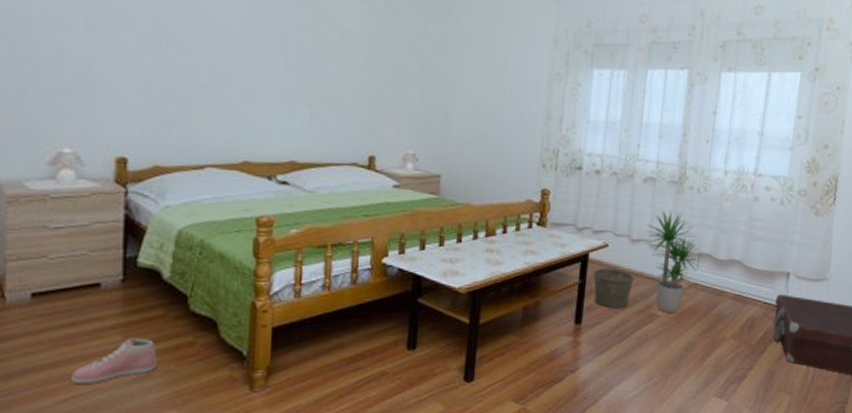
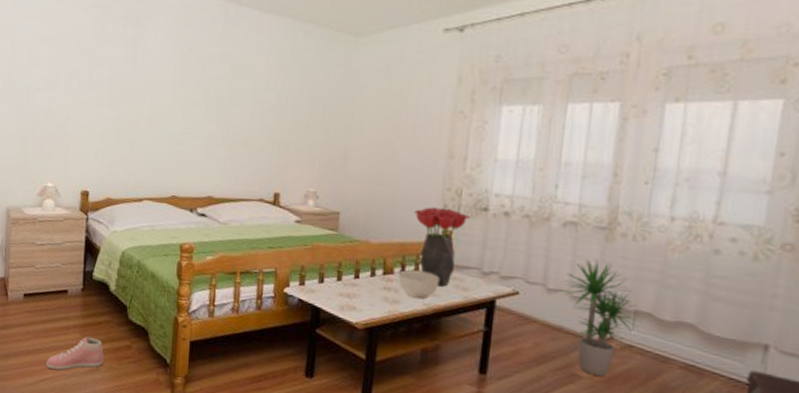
bowl: none [500,229,539,257] -> present [398,269,440,299]
bouquet: none [515,167,566,244] -> present [414,207,470,287]
basket: present [592,267,635,309] -> none [500,316,551,364]

